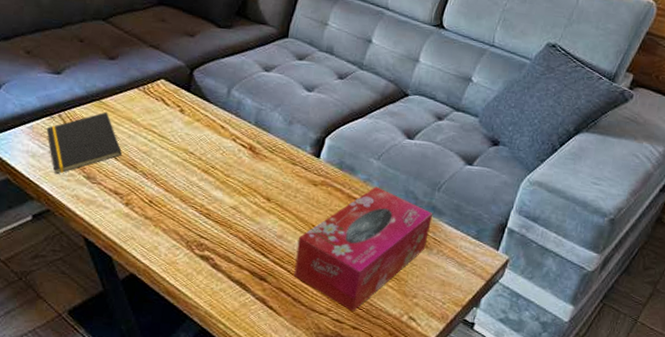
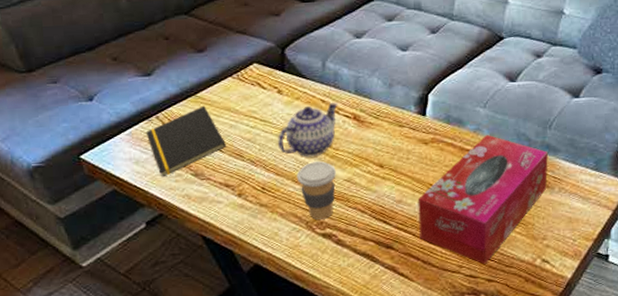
teapot: none [172,129,237,180] -> present [278,102,338,157]
coffee cup: none [184,184,224,241] -> present [296,161,336,220]

